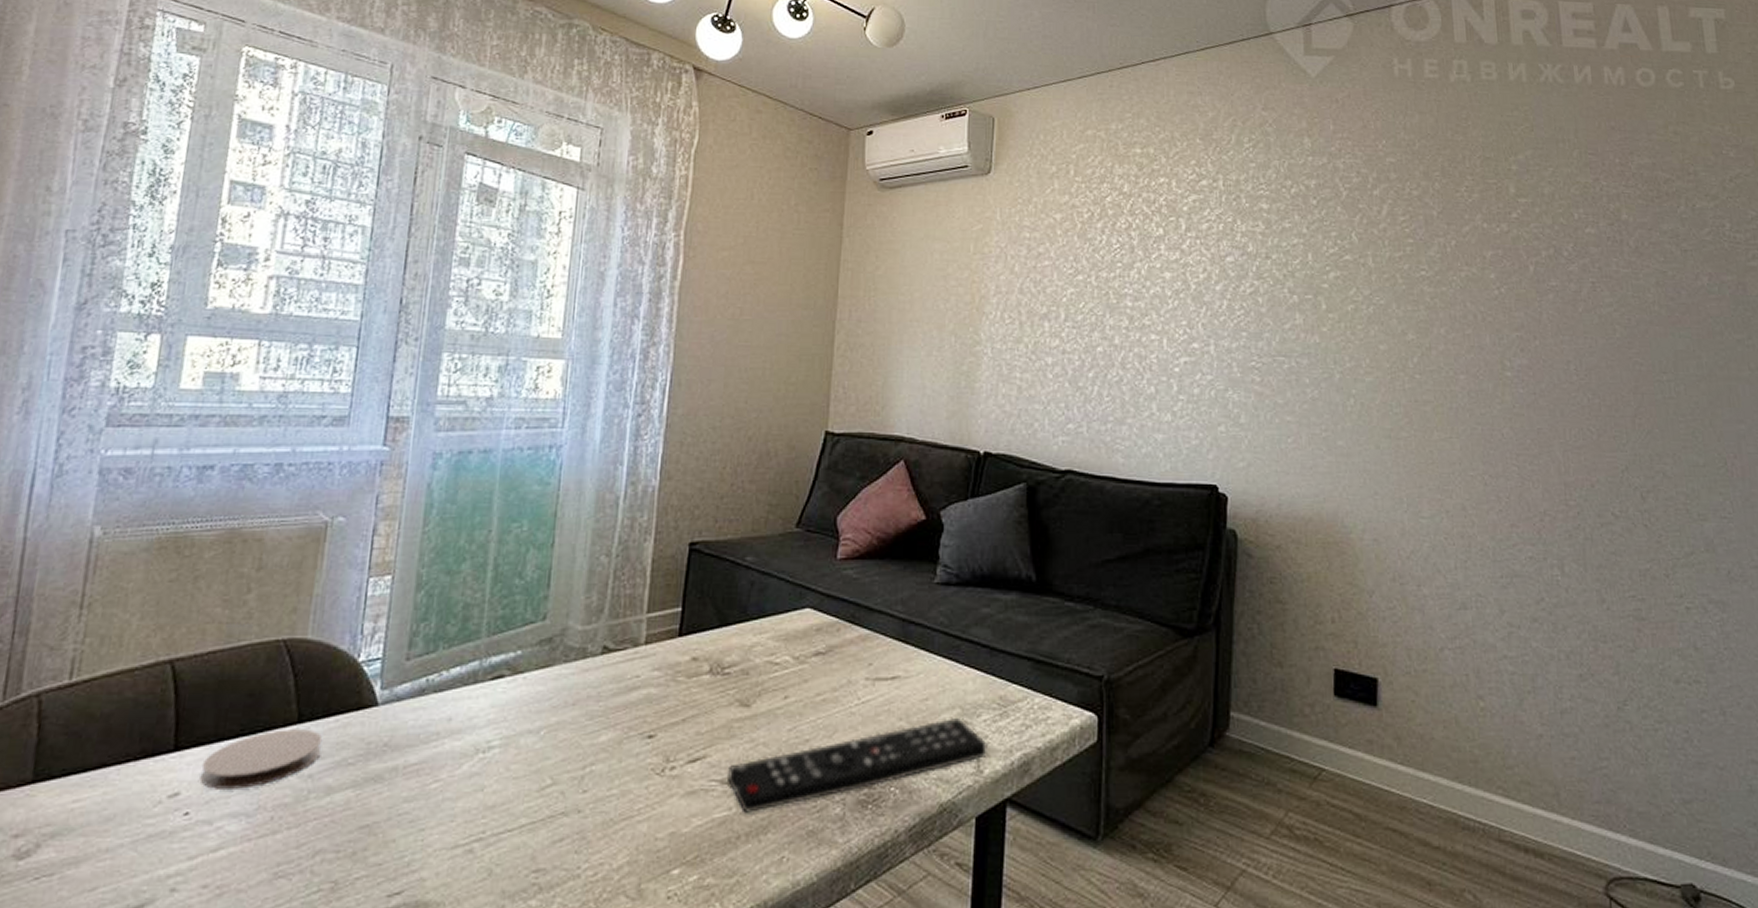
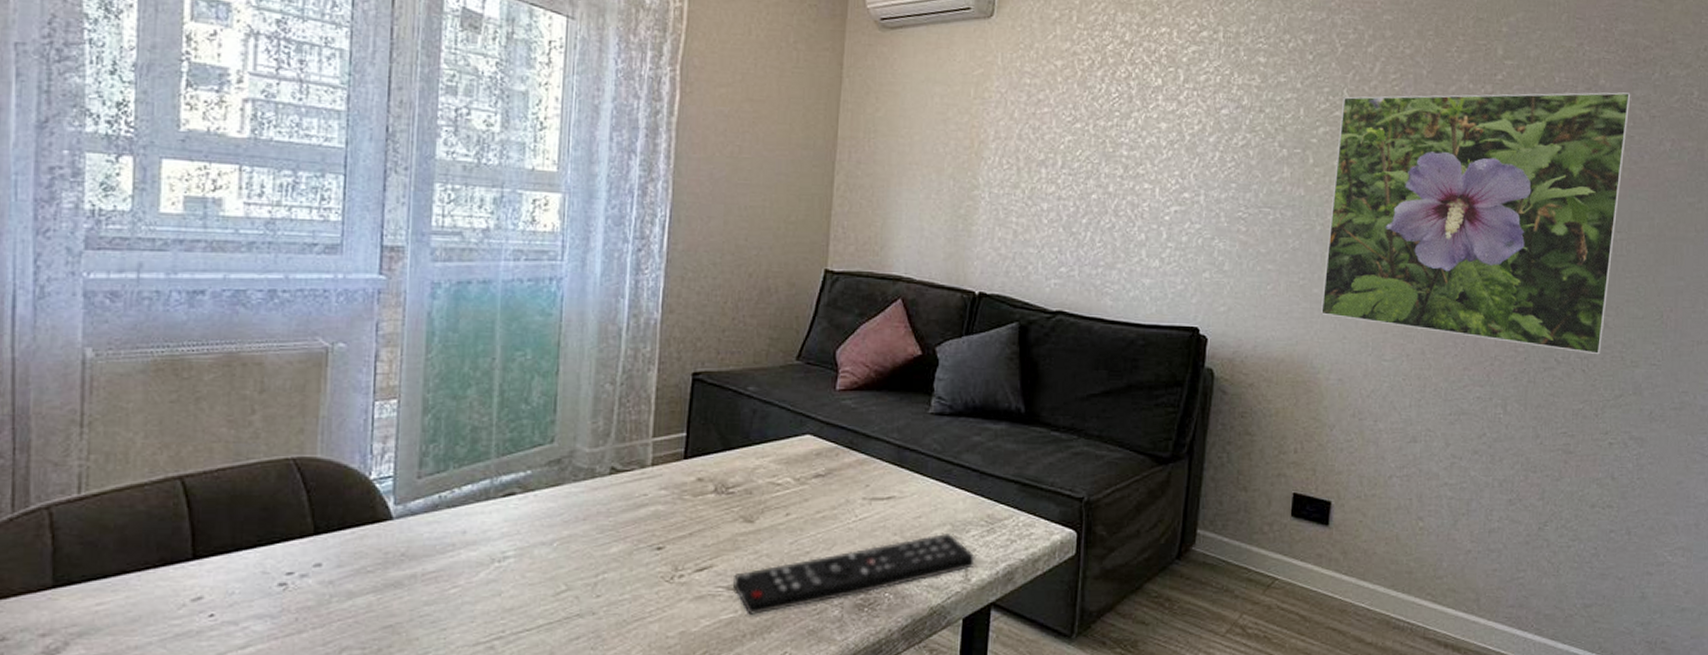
coaster: present [200,729,323,789] -> none [221,540,341,594]
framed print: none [1347,226,1662,508] -> present [1320,91,1631,355]

